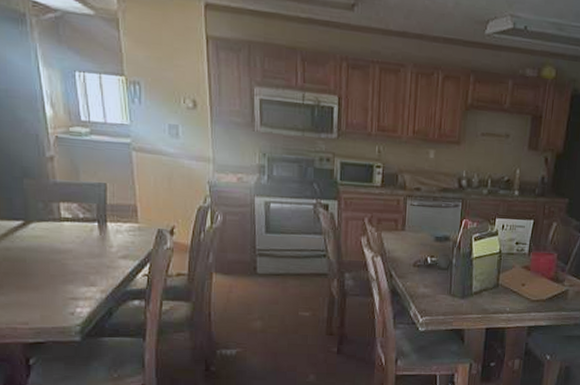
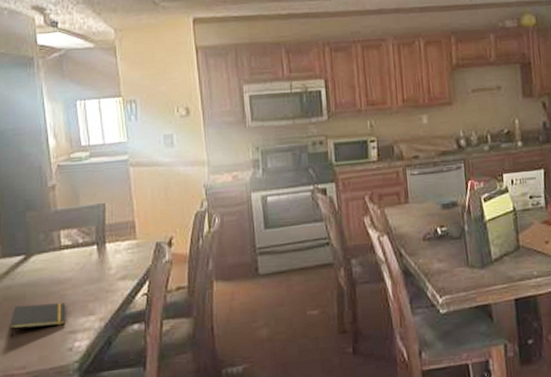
notepad: none [10,267,68,296] -> present [9,303,66,338]

